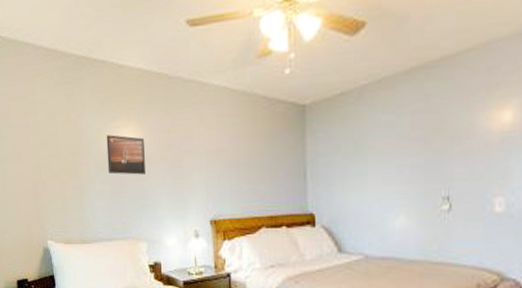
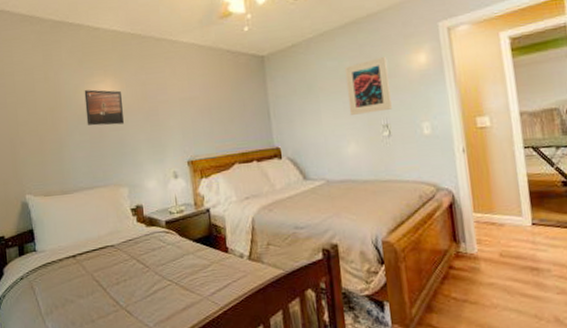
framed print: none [402,111,460,182] -> present [344,56,393,115]

